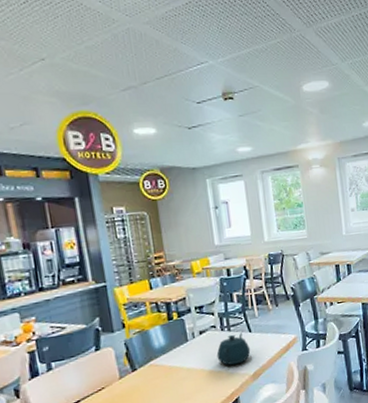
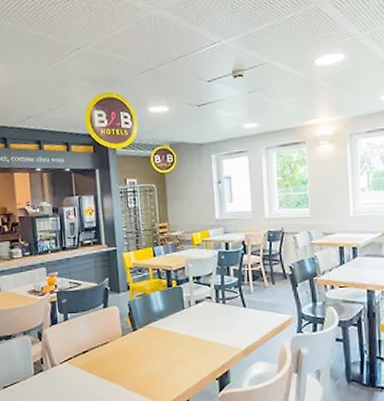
teapot: present [216,332,251,366] -> none [210,307,244,338]

